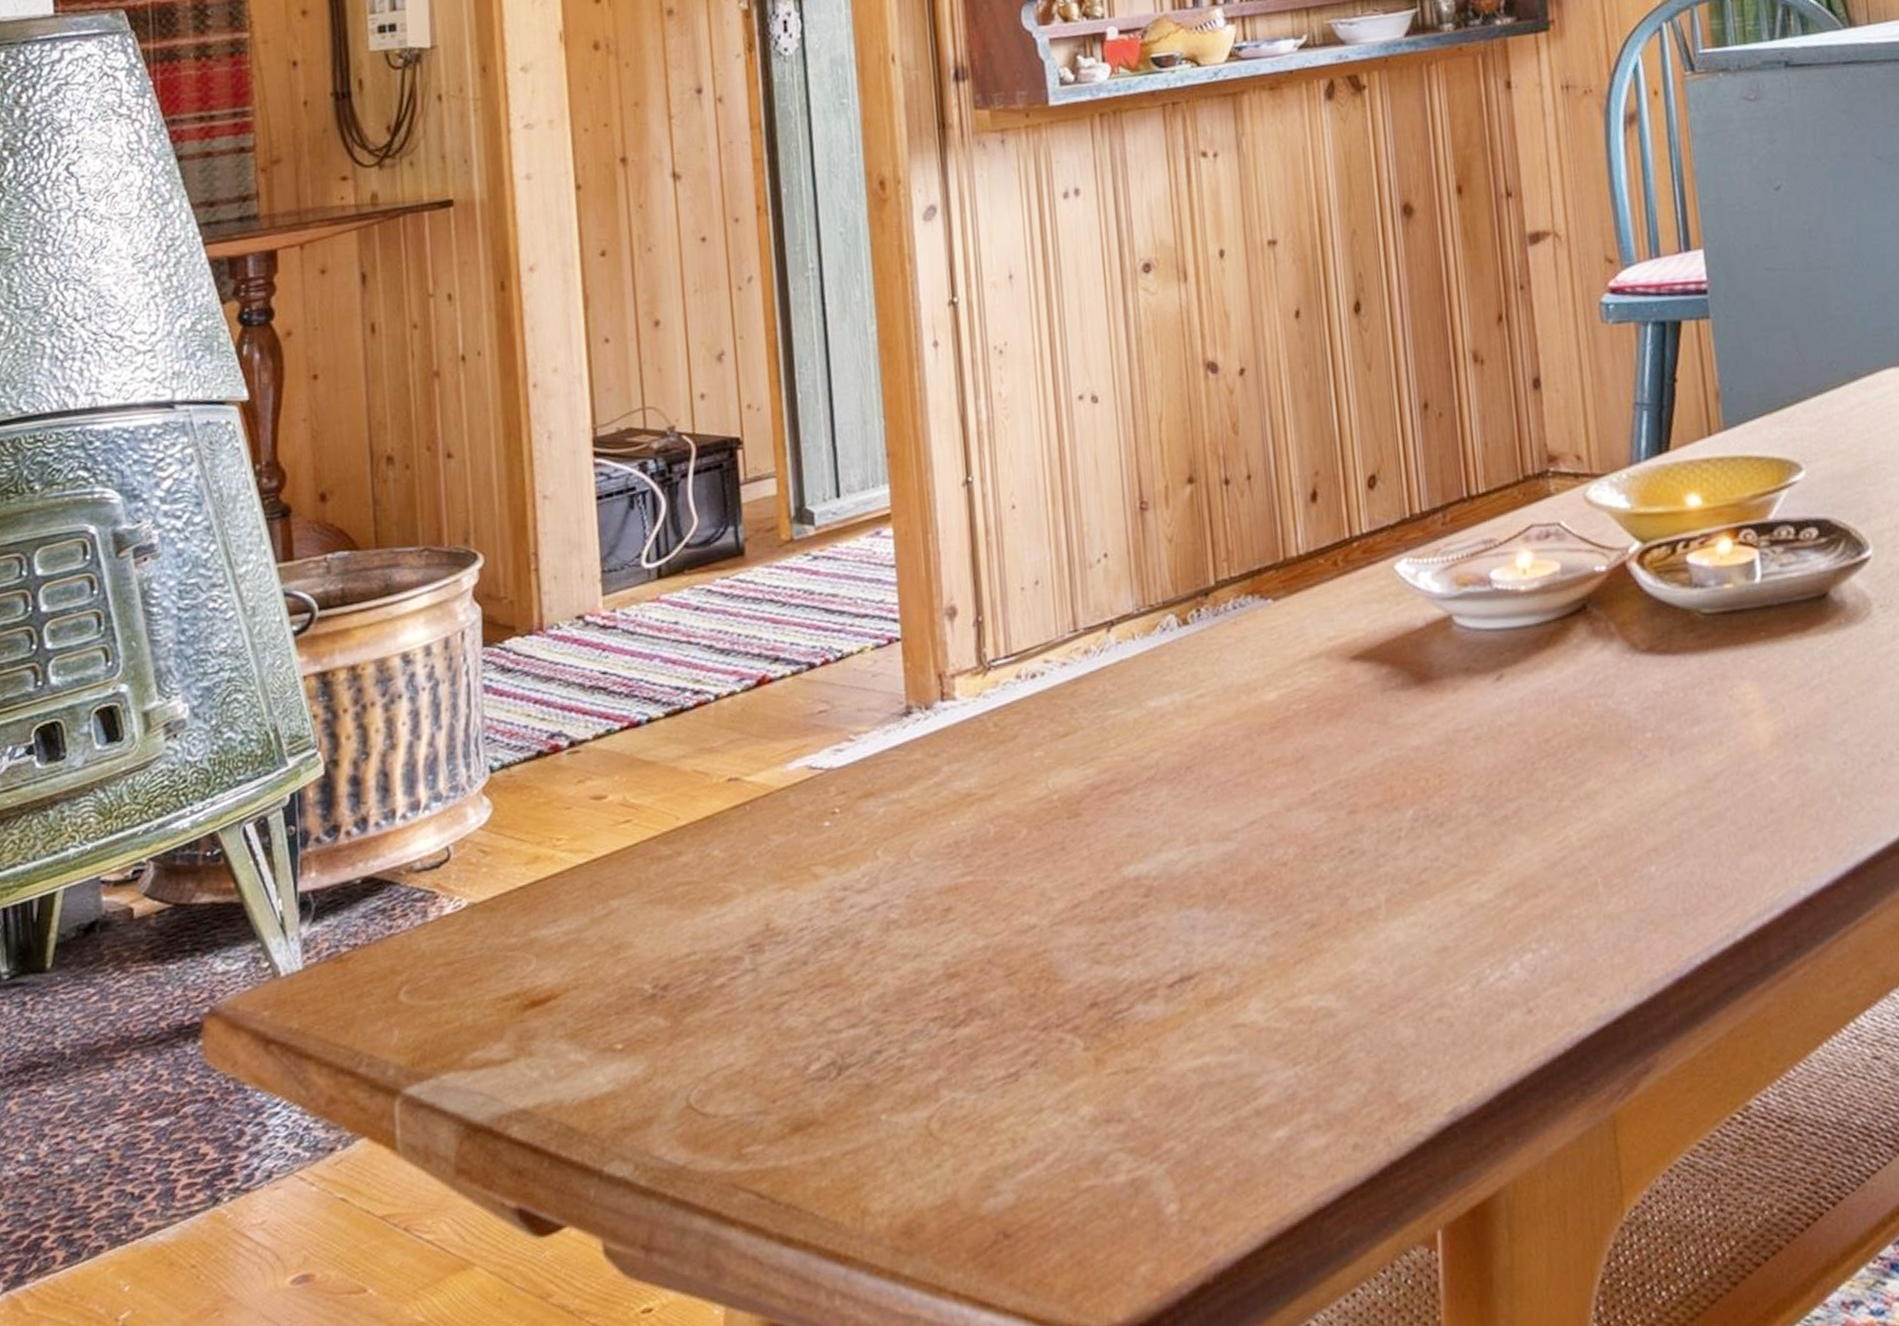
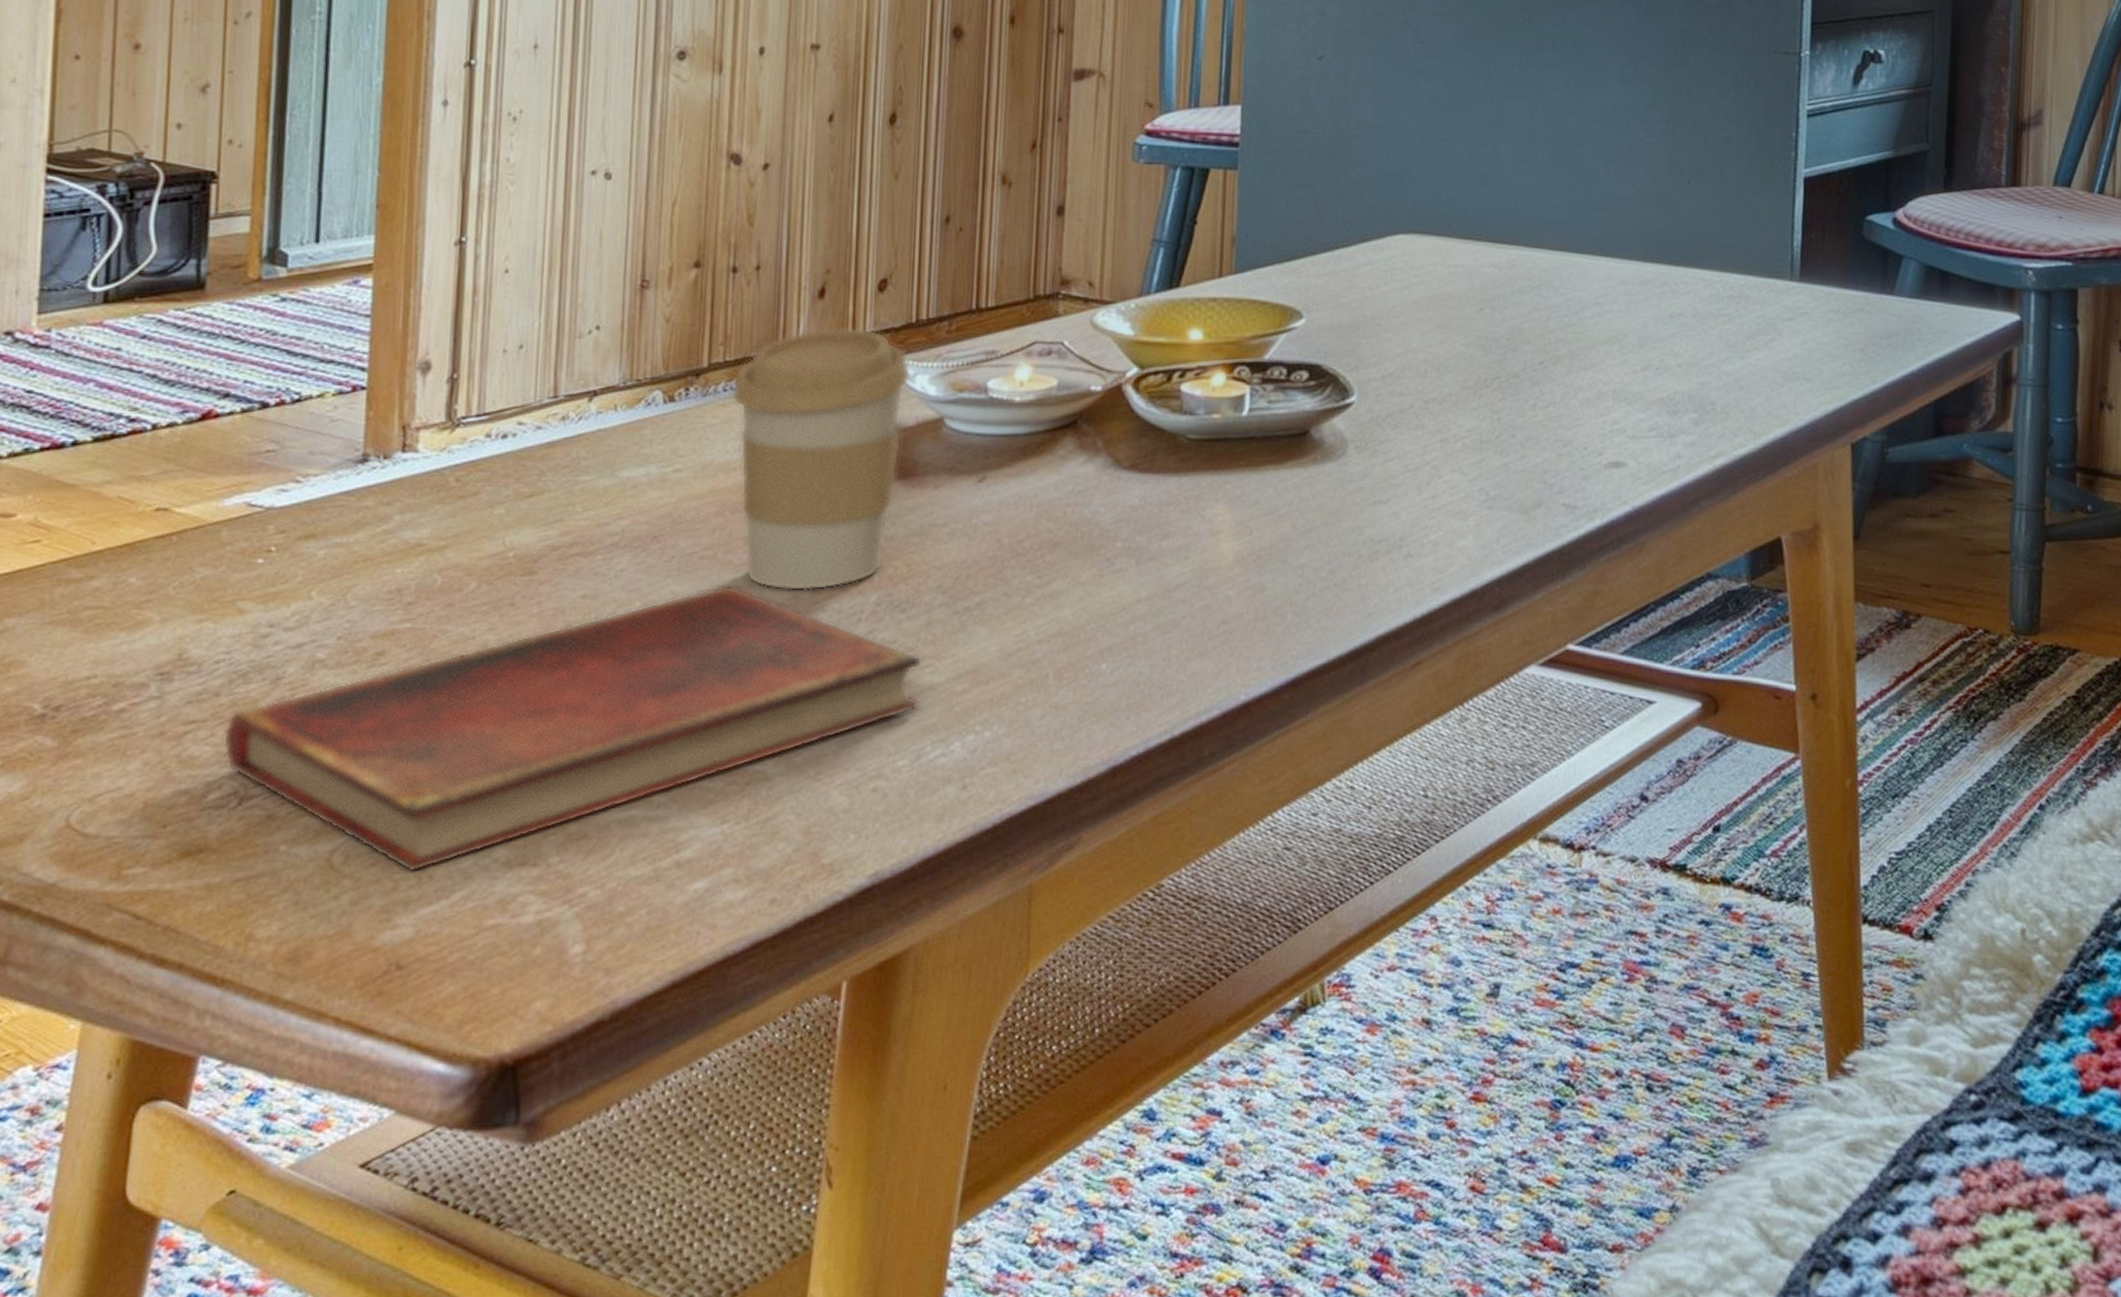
diary: none [815,811,1473,1135] -> present [223,585,923,872]
coffee cup: none [1241,528,1415,813] -> present [732,327,912,591]

